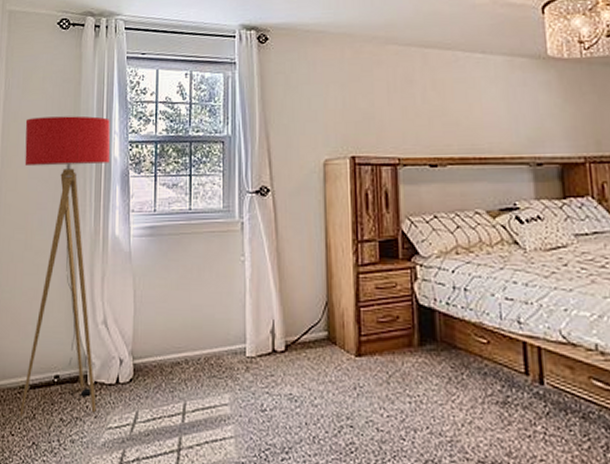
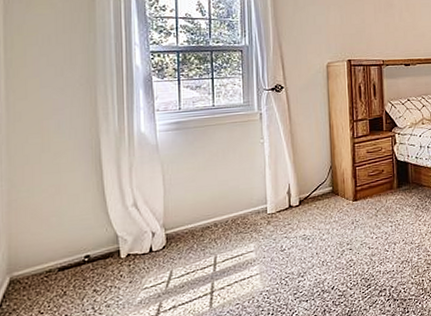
floor lamp: present [19,116,111,417] -> none [32,29,132,297]

